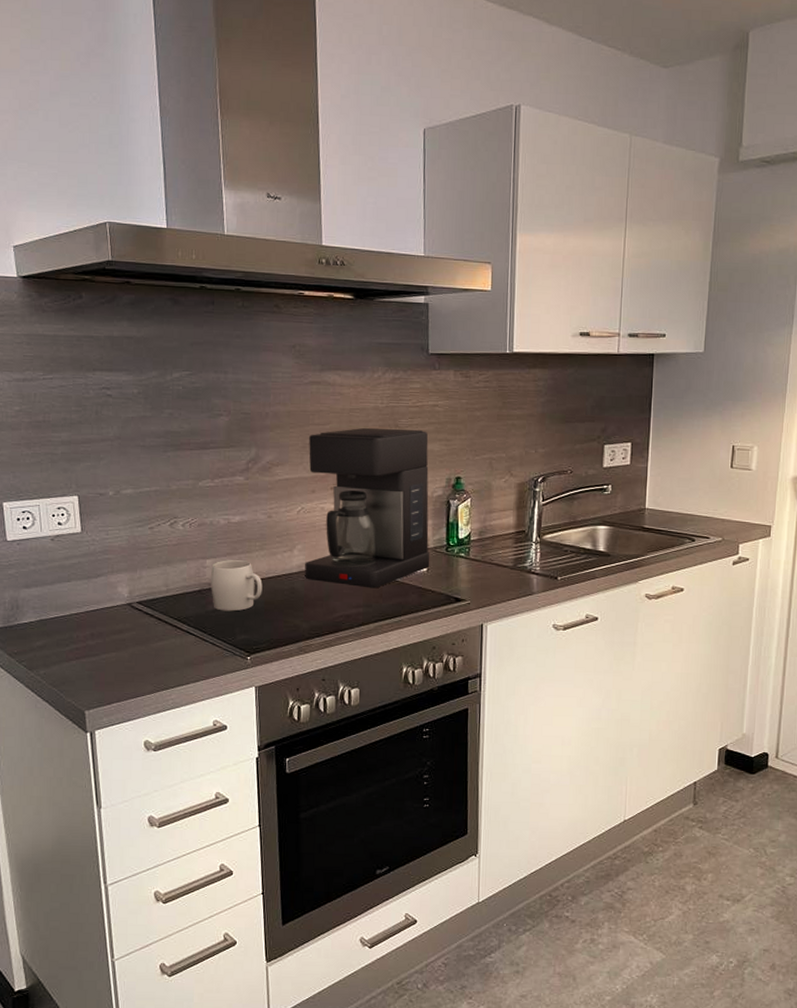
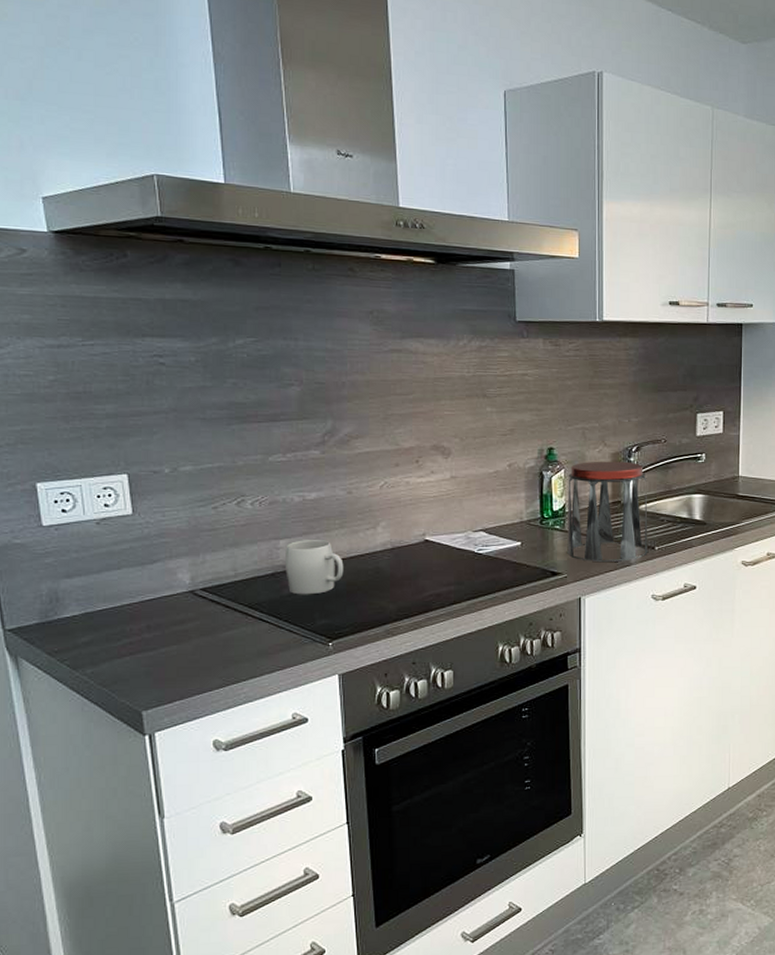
coffee maker: present [305,428,430,589] -> none [390,398,524,565]
jar: none [470,490,552,591] -> present [566,461,649,563]

